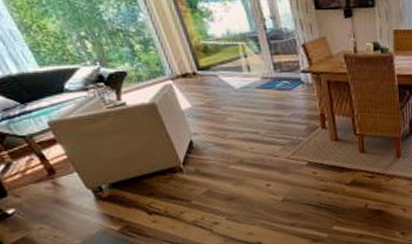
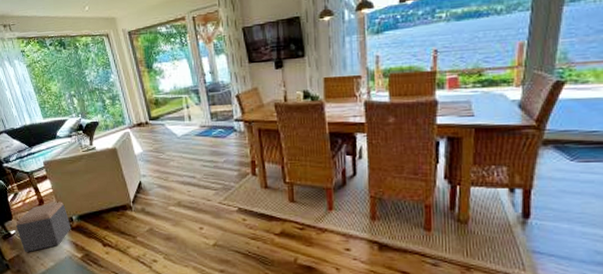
footstool: none [14,169,102,234] -> present [16,202,71,253]

